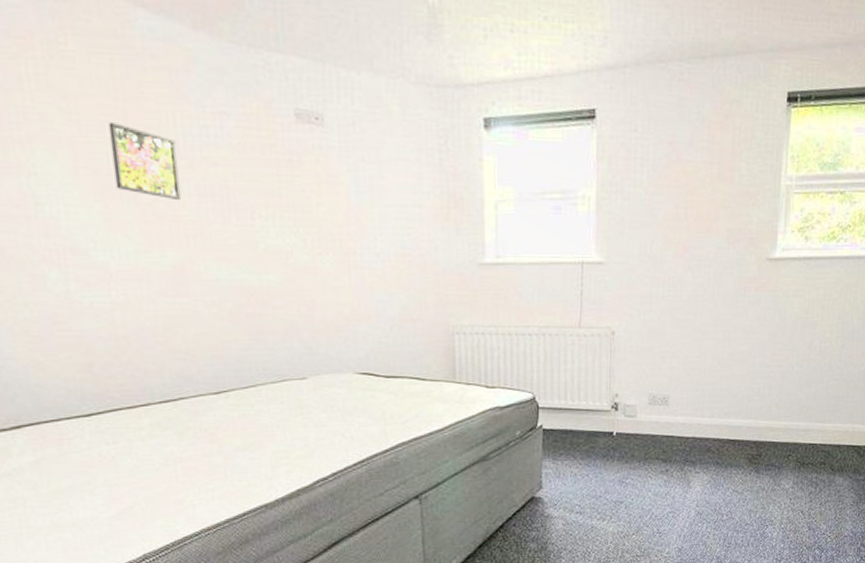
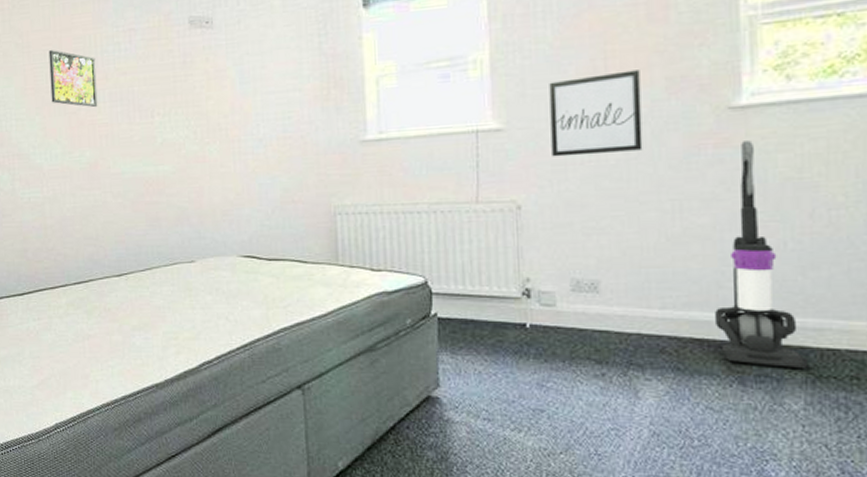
wall art: none [641,220,710,291] -> present [549,70,643,157]
vacuum cleaner: none [744,286,798,459] -> present [714,141,809,368]

